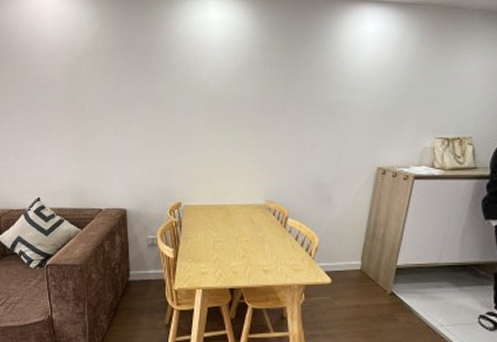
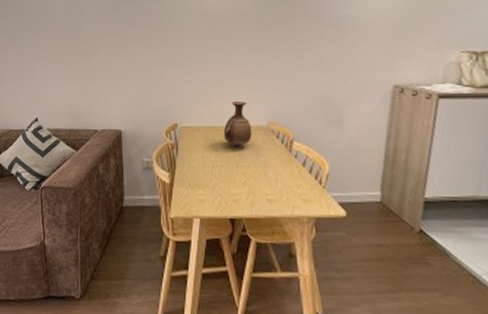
vase: none [224,182,251,224] -> present [223,102,252,147]

